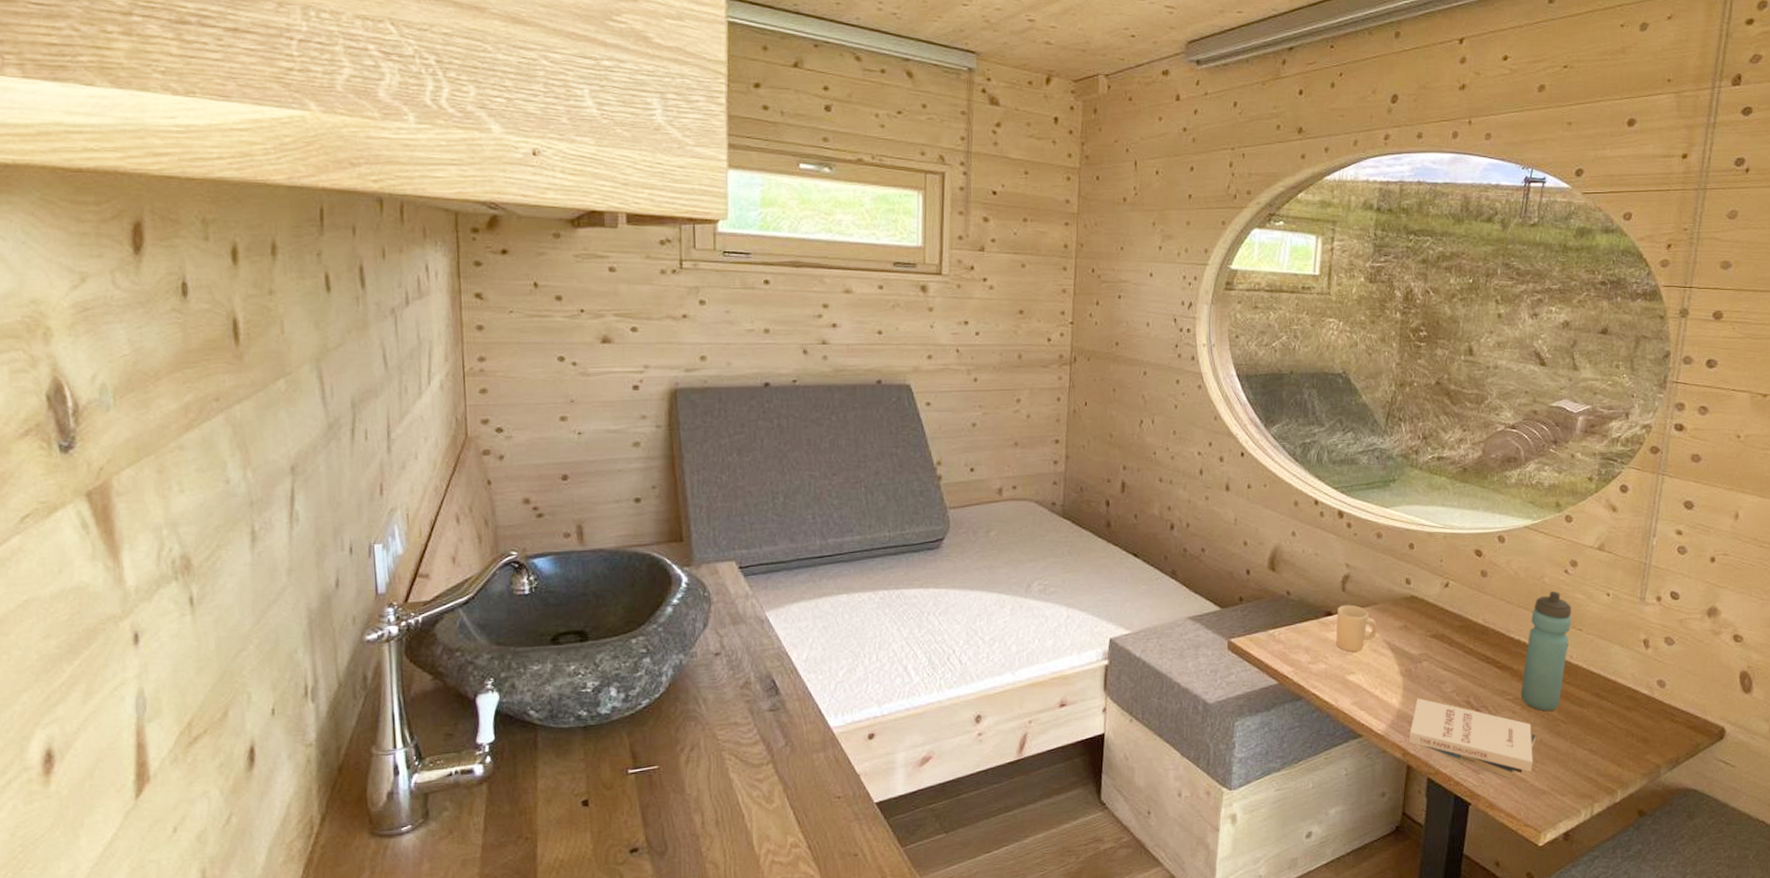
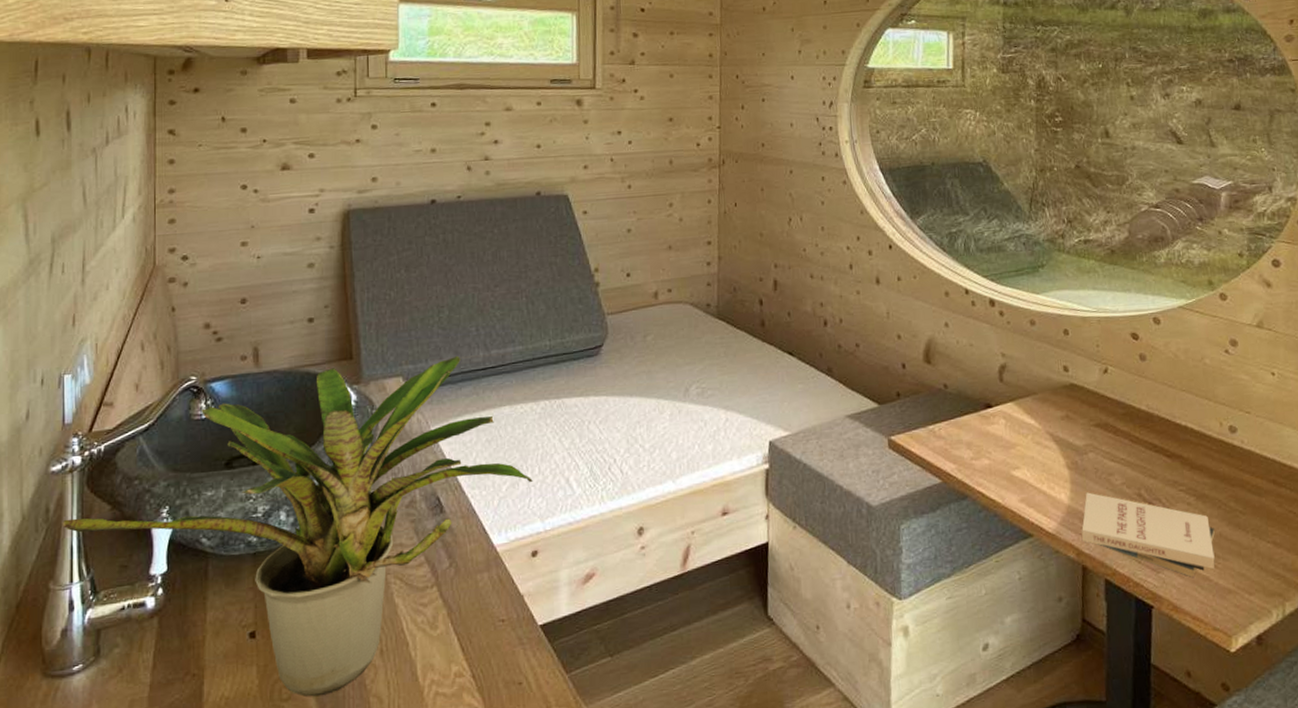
potted plant: none [381,542,870,862] -> present [62,355,533,697]
mug: present [1336,604,1378,652] -> none [996,395,1040,446]
water bottle: present [1520,591,1572,712] -> none [1193,373,1239,502]

